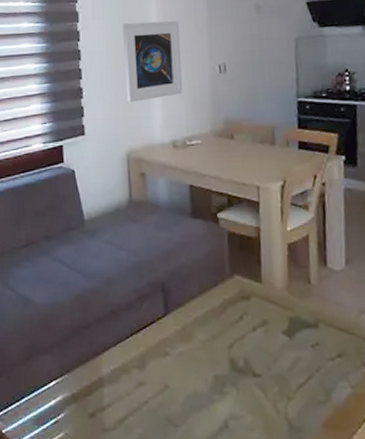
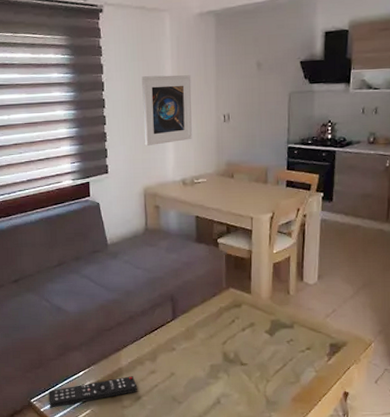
remote control: none [12,388,122,429] -> present [48,376,137,408]

